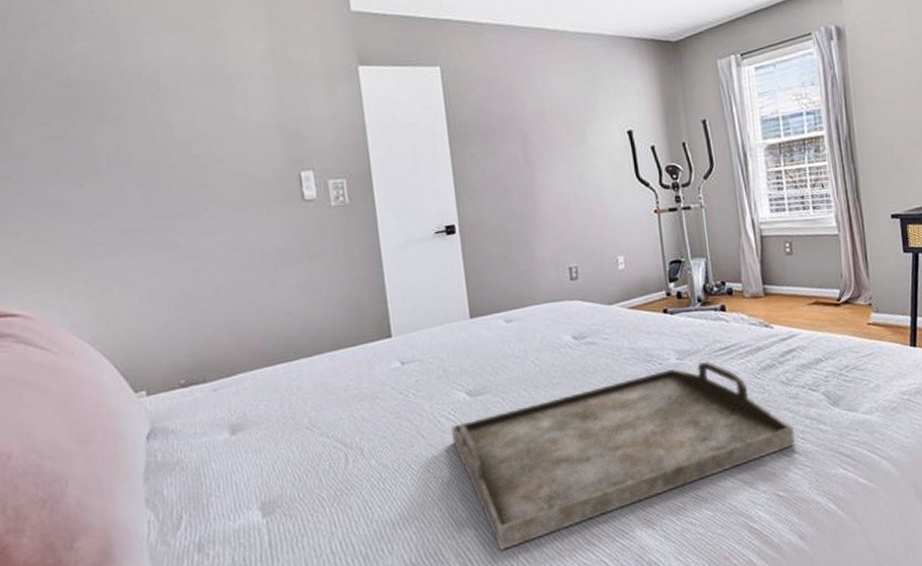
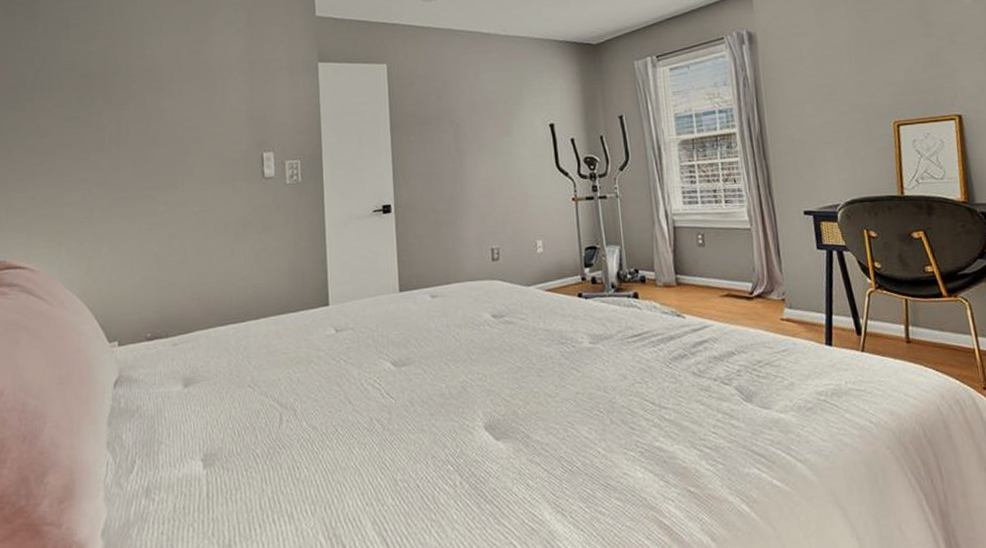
serving tray: present [451,361,795,551] -> none [376,347,707,523]

